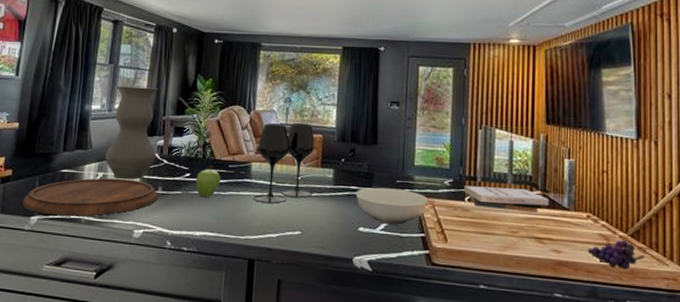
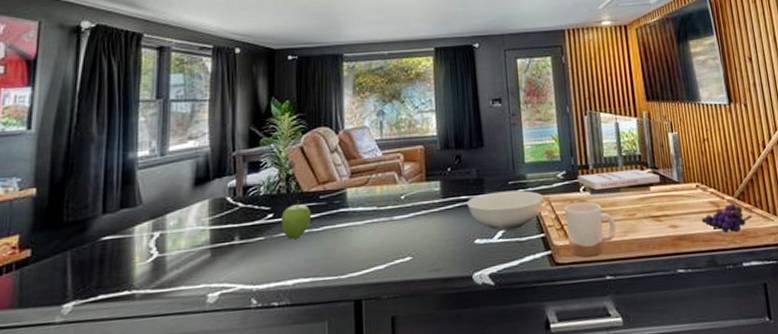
cutting board: present [22,178,158,217] -> none [50,233,235,299]
vase: present [105,86,159,179] -> none [161,120,228,235]
wine glass: present [254,122,315,203] -> none [351,135,419,232]
mug: none [446,210,497,266] -> present [564,202,617,259]

